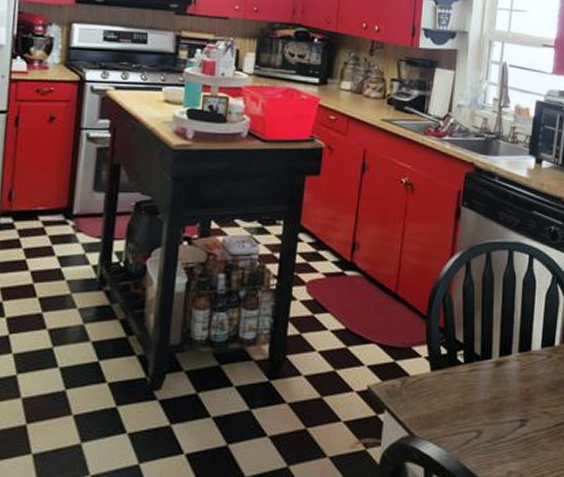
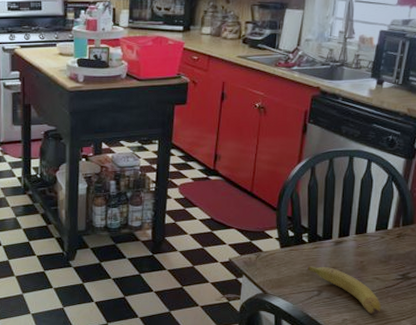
fruit: none [462,396,552,464] -> present [306,266,381,315]

